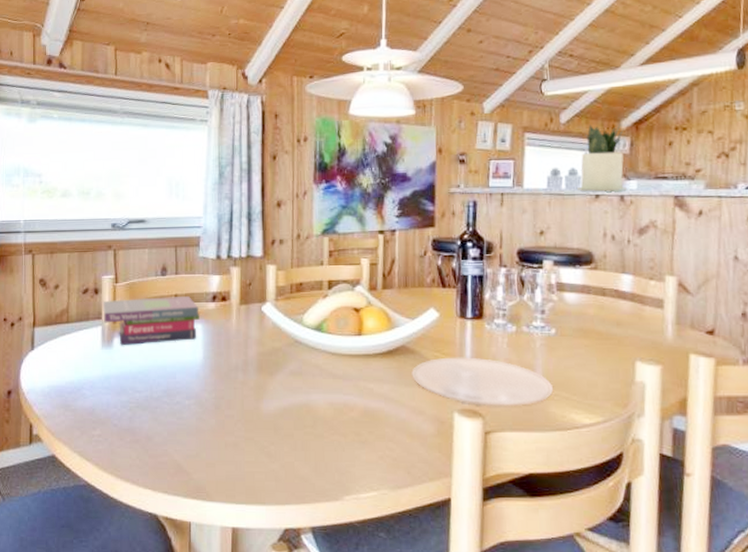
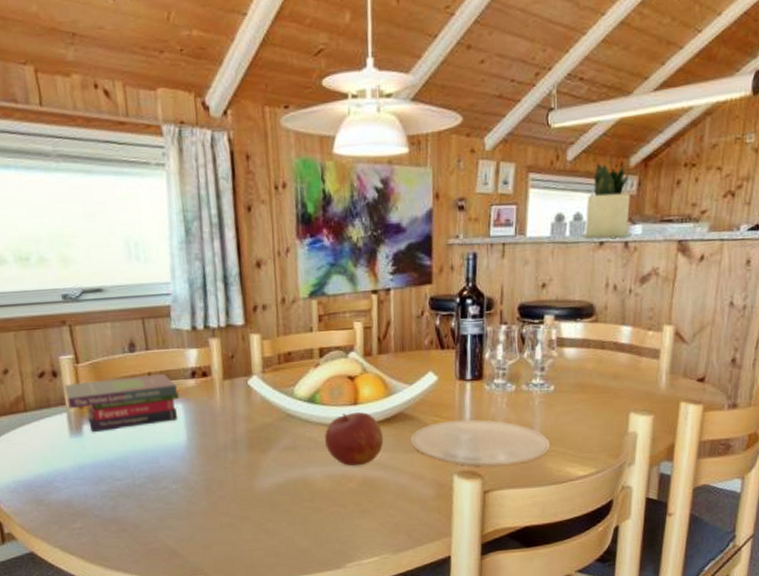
apple: none [328,343,386,395] -> present [324,412,384,466]

